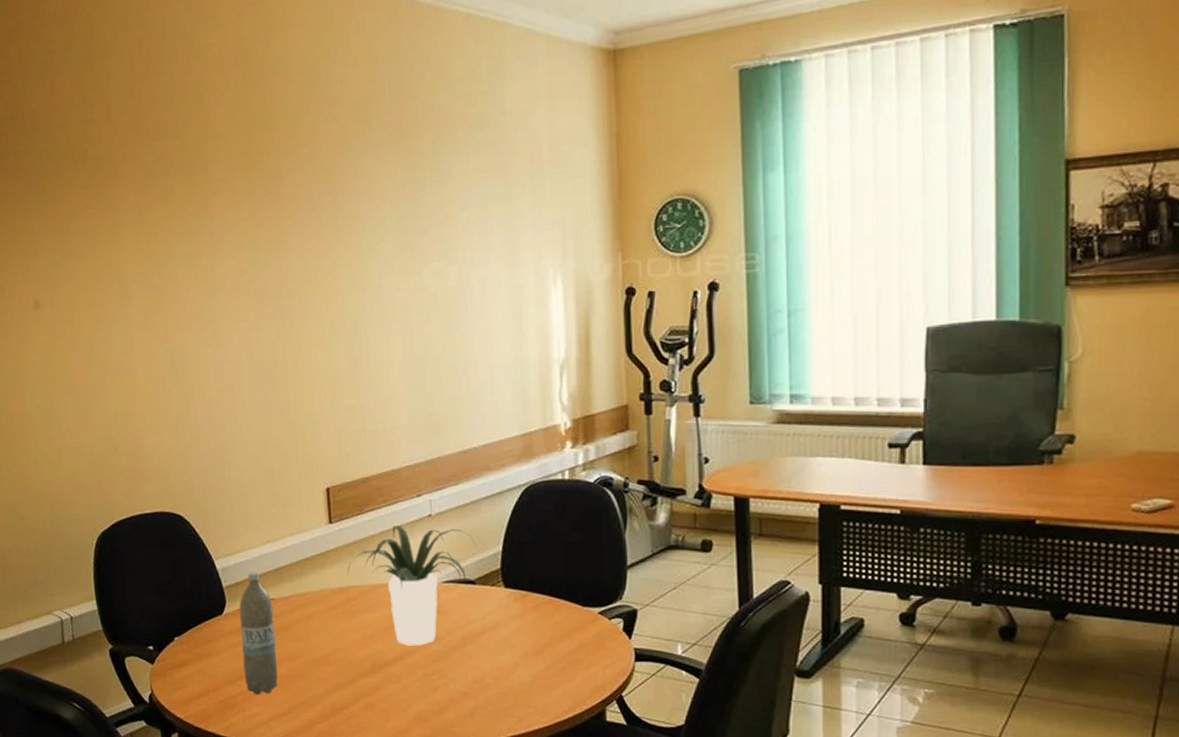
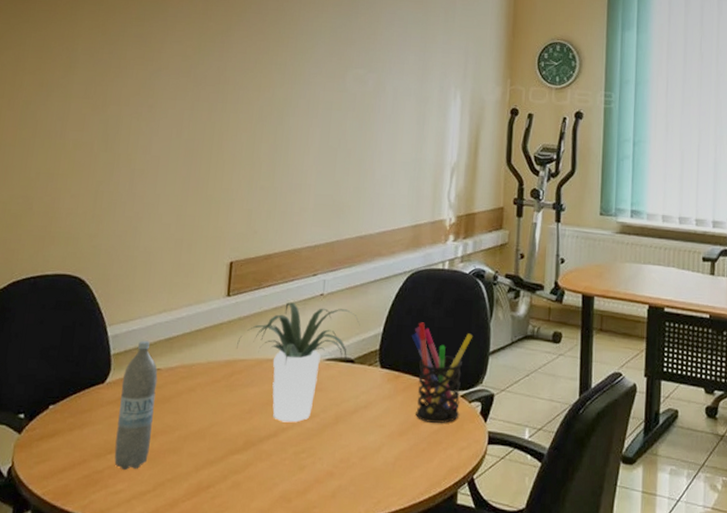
pen holder: none [535,538,607,641] -> present [411,322,473,423]

